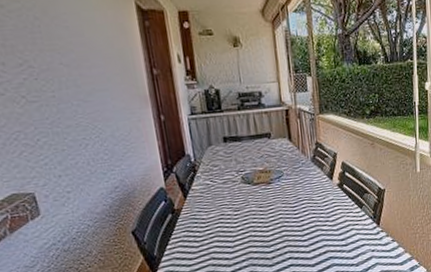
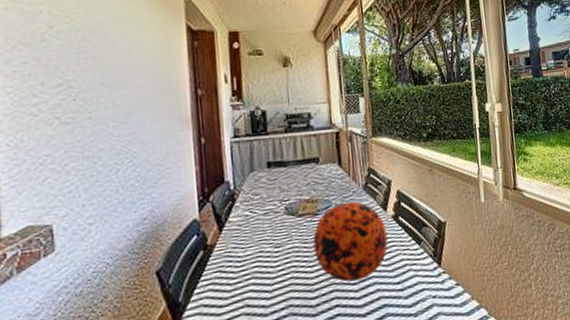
decorative ball: none [267,171,334,239] -> present [313,201,388,282]

